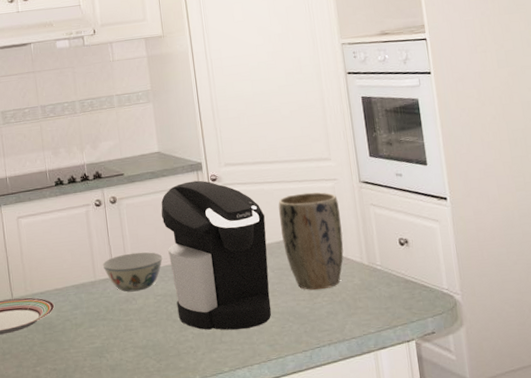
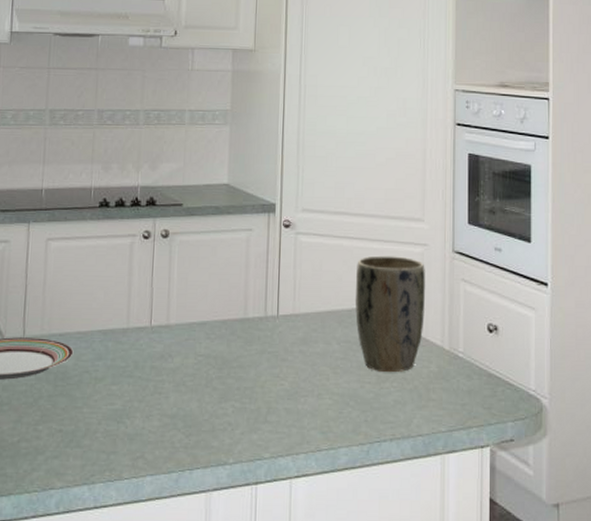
bowl: present [102,251,164,292] -> none [139,300,214,347]
coffee maker: present [161,180,271,331] -> none [218,224,340,408]

